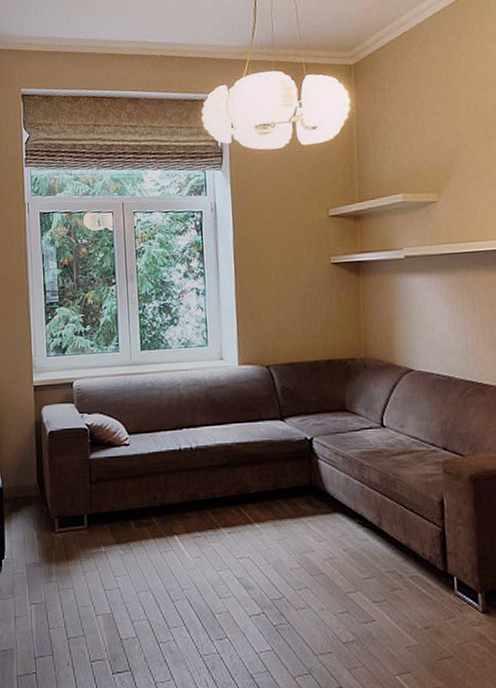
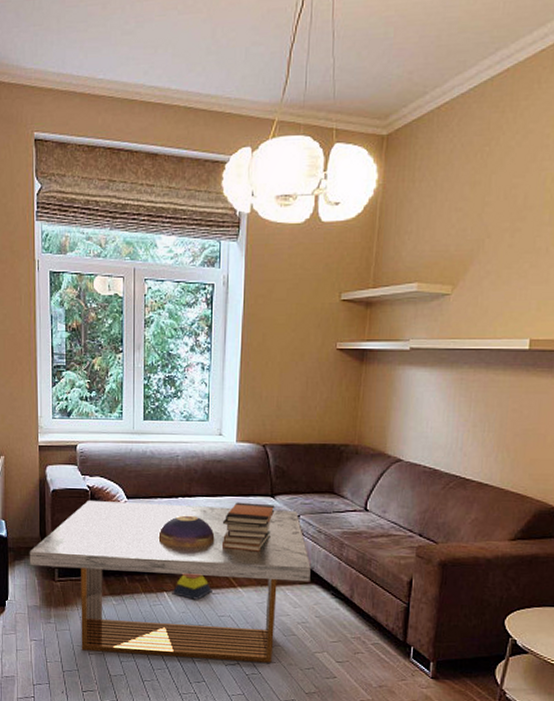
coffee table: none [26,433,333,612] -> present [29,501,311,663]
decorative bowl: none [164,447,225,483] -> present [158,515,215,547]
stacking toy: none [183,511,227,542] -> present [172,573,212,600]
book stack: none [232,428,287,482] -> present [223,502,275,552]

